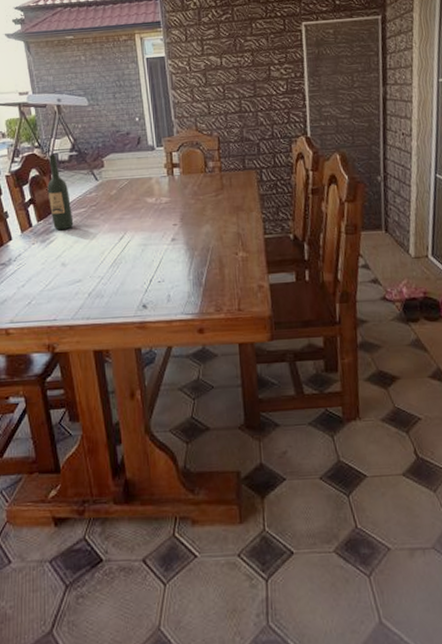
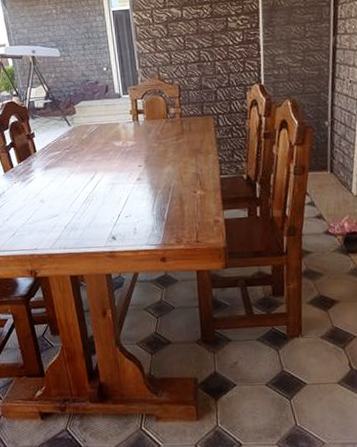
wine bottle: present [47,154,74,231] -> none [25,102,50,171]

